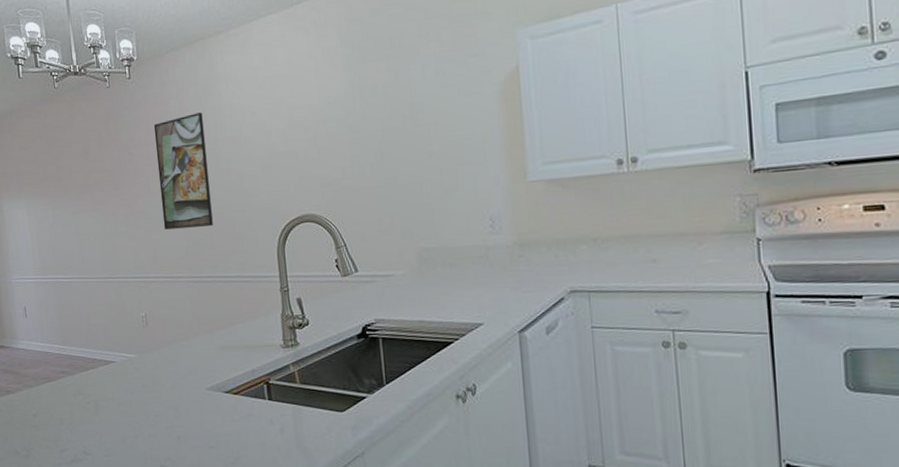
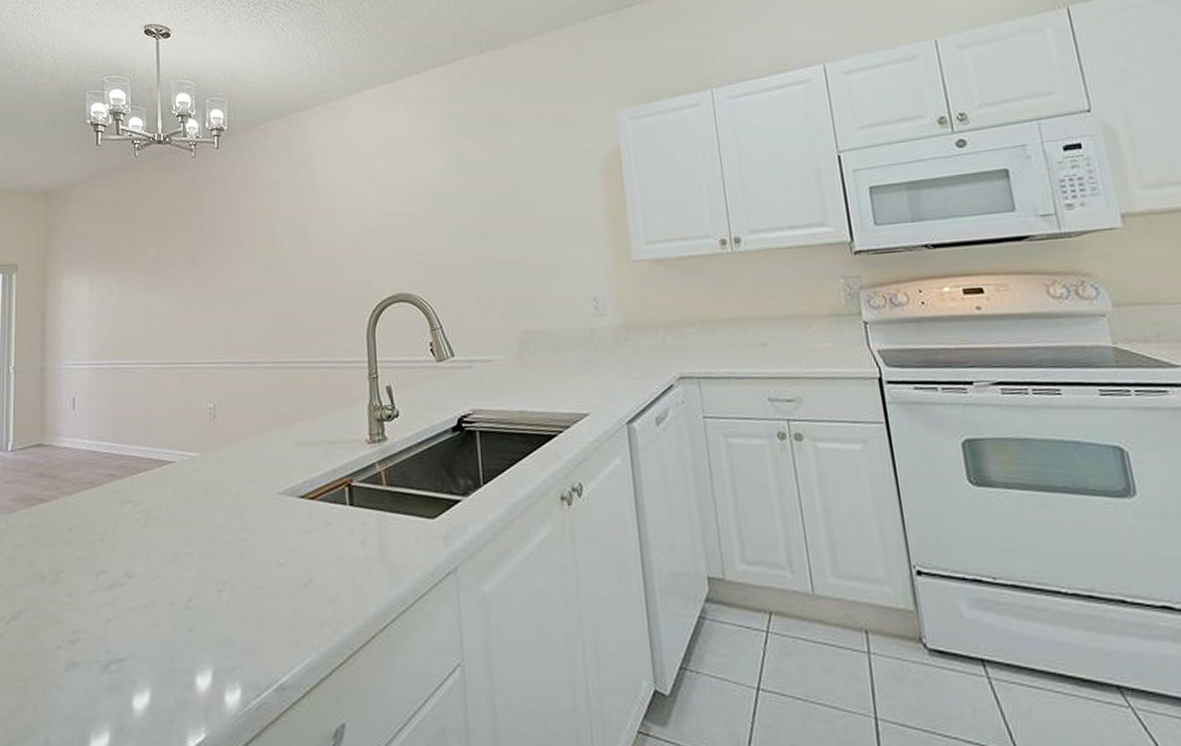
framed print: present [153,112,213,230] -> none [239,185,298,309]

